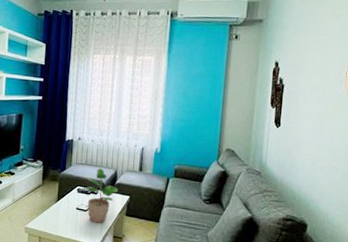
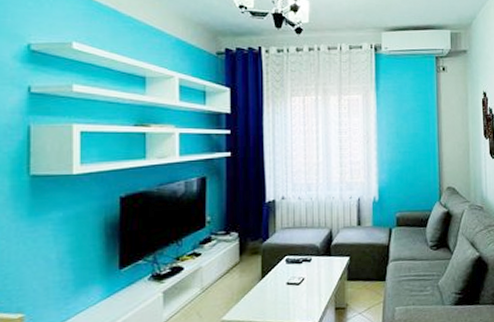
potted plant: present [78,168,119,223] -> none [287,230,336,297]

